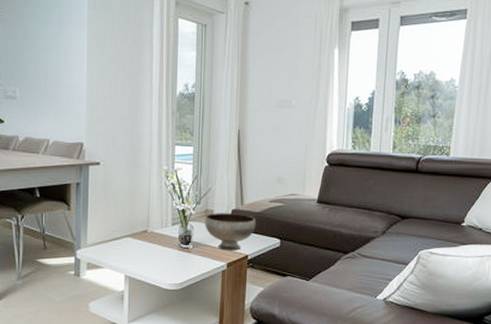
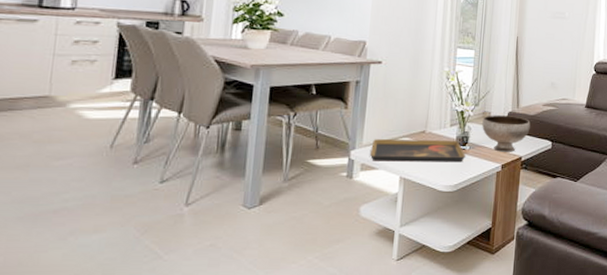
decorative tray: none [95,238,189,261] -> present [370,139,465,163]

